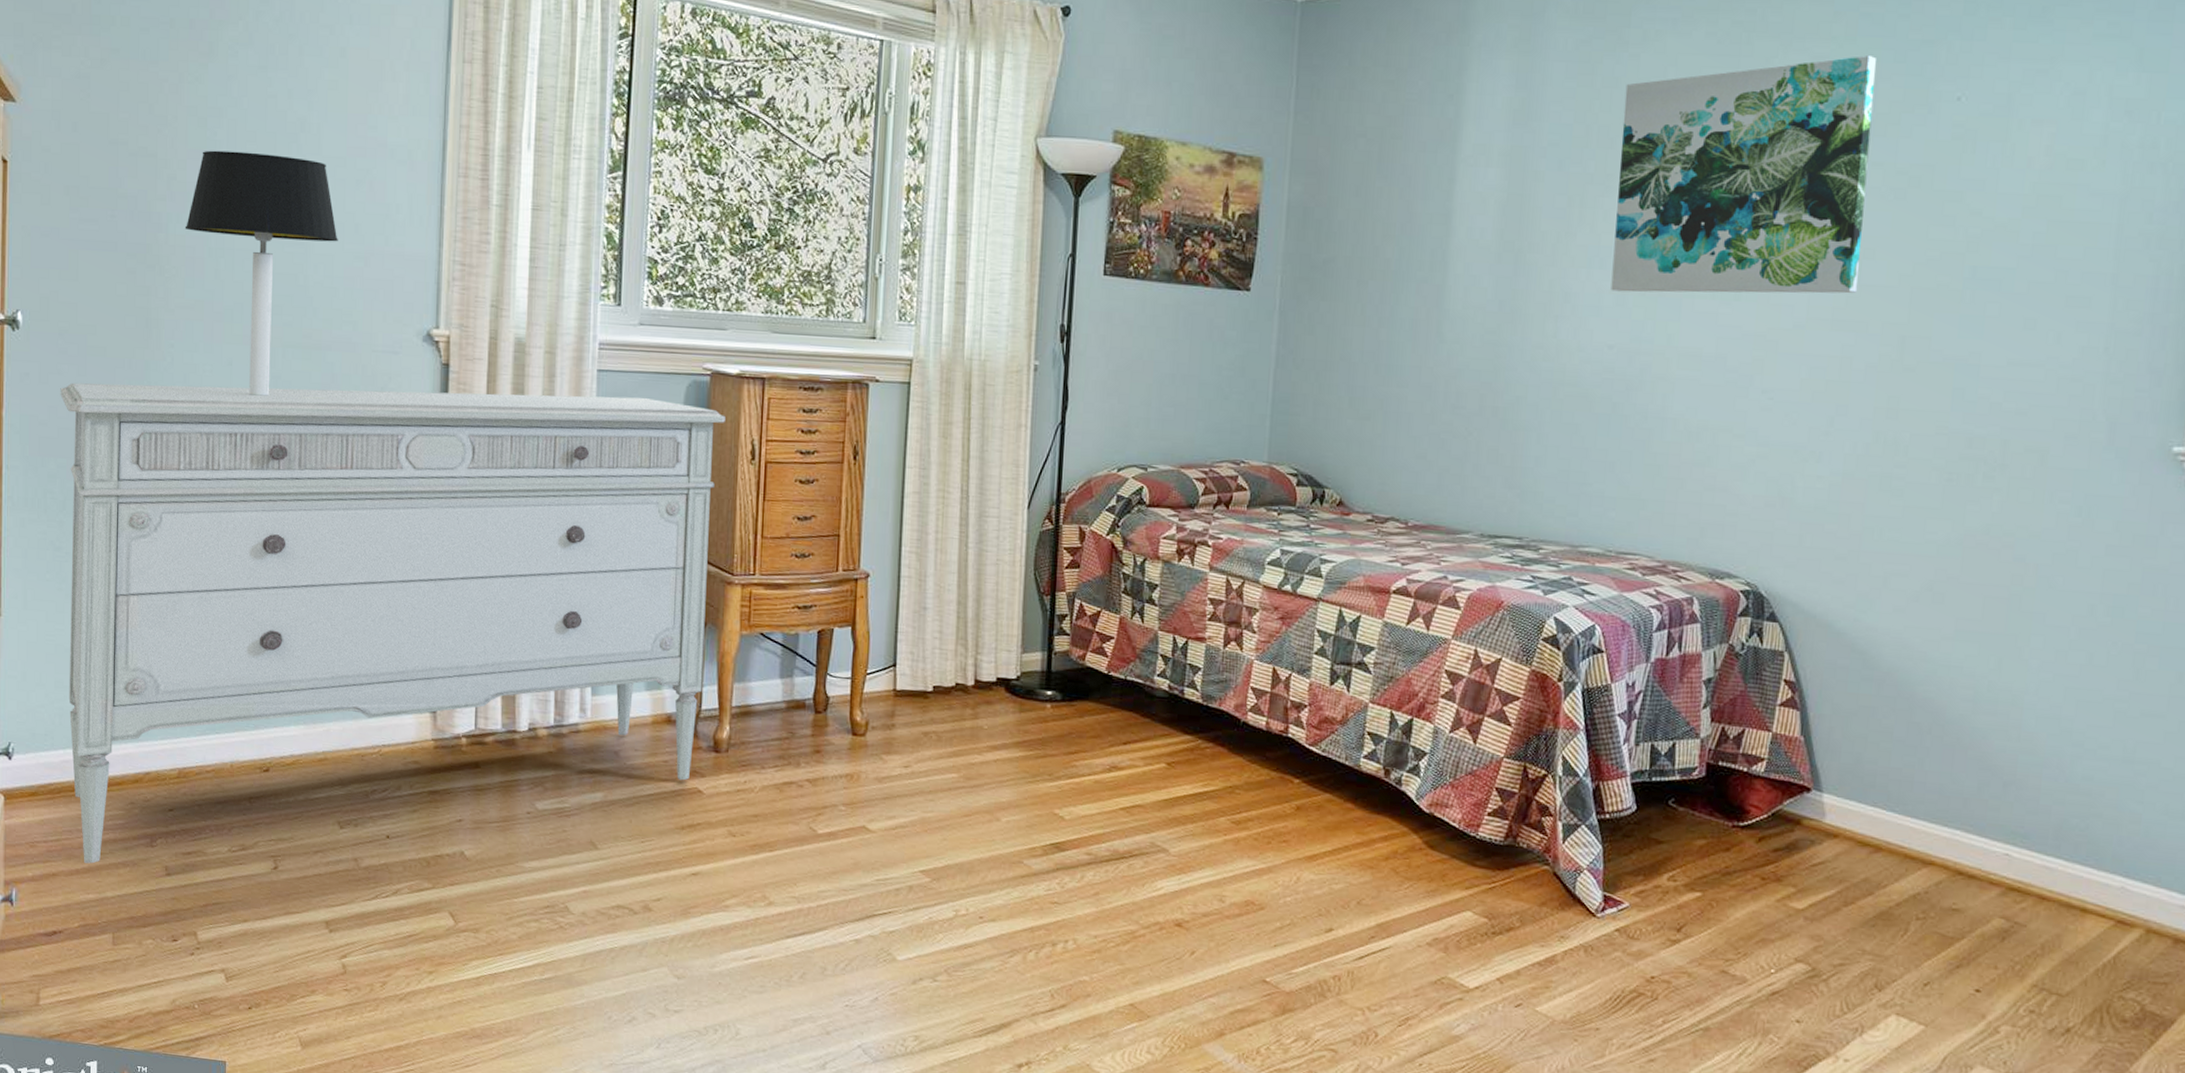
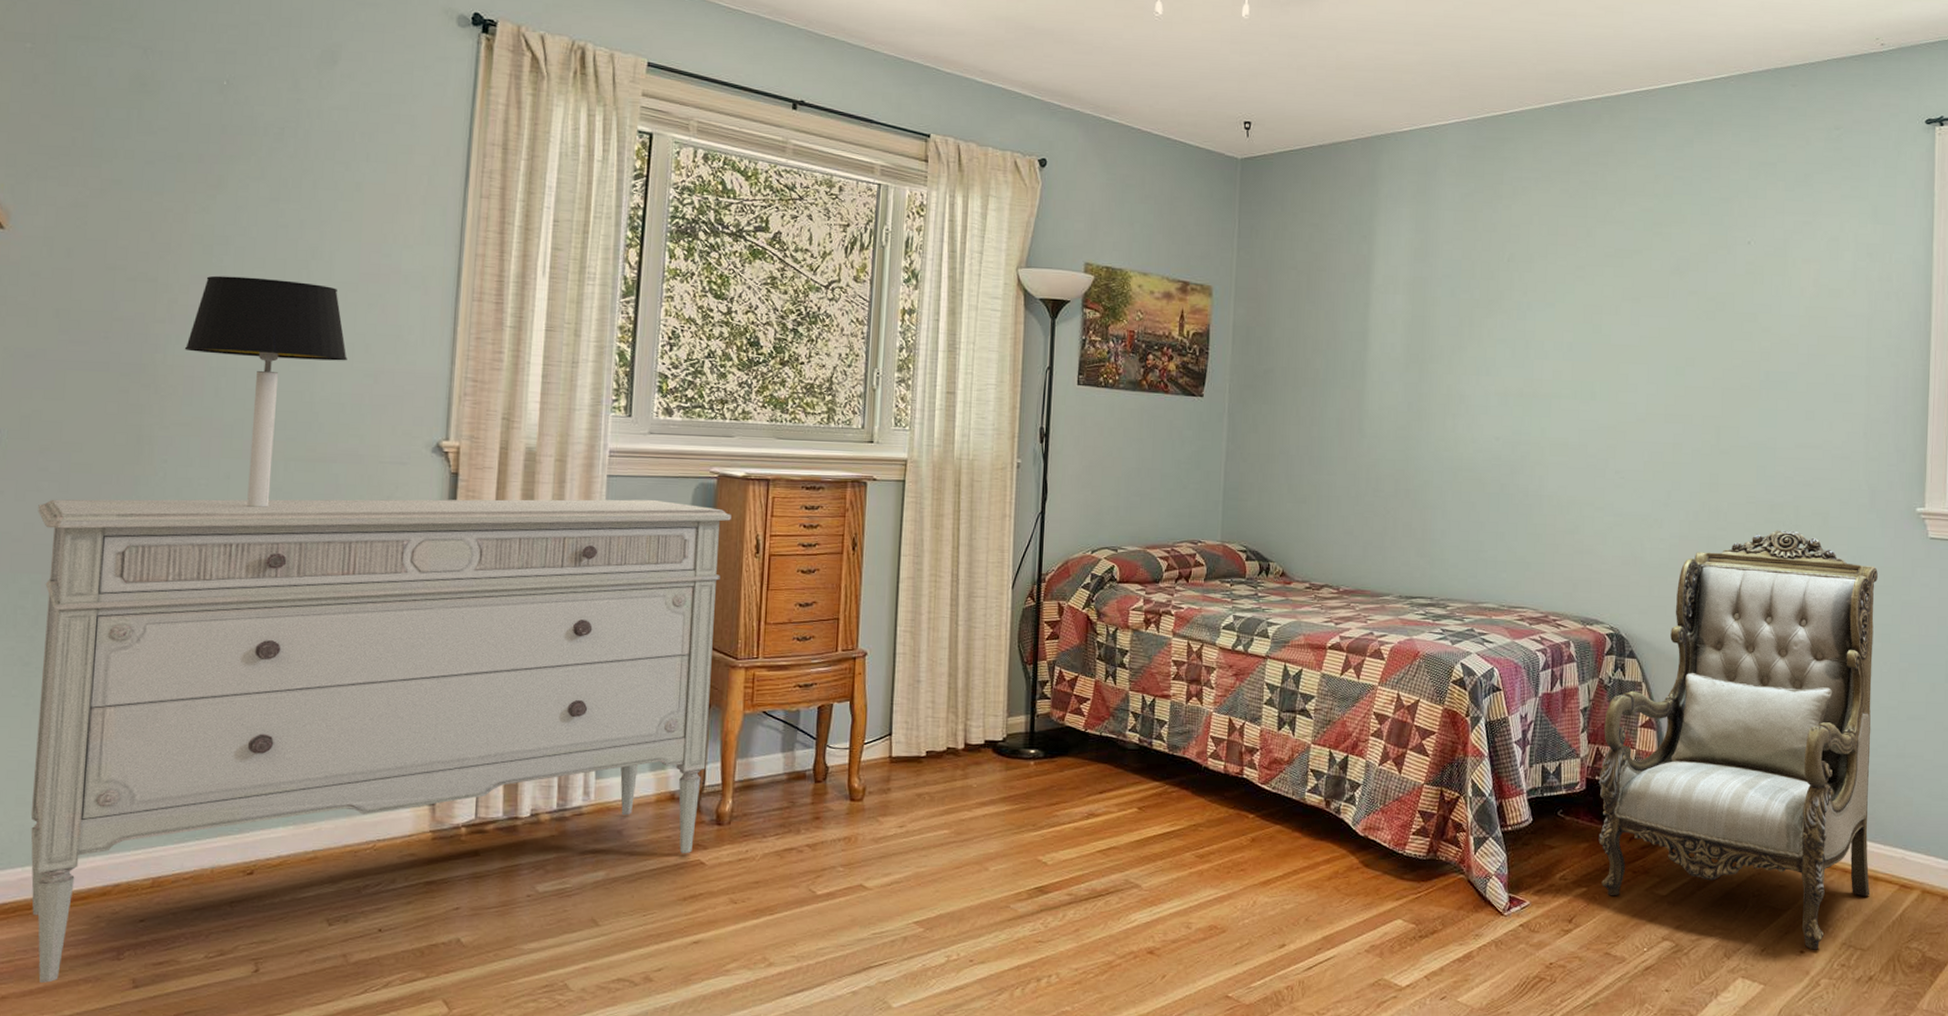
wall art: present [1611,54,1877,294] -> none [1496,208,1689,395]
armchair: none [1719,469,2113,990] -> present [1598,530,1878,950]

